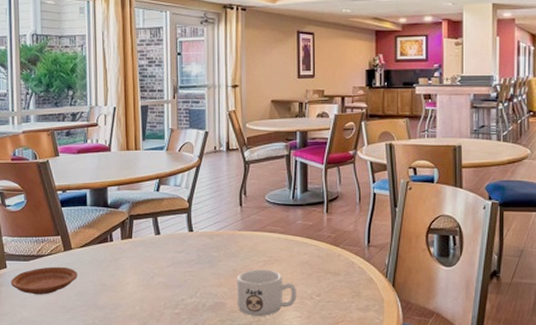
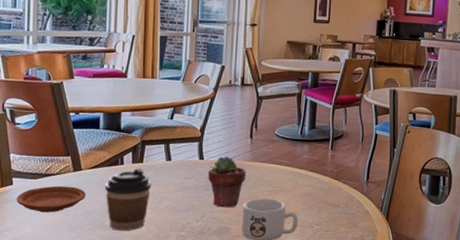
coffee cup: none [96,244,143,311] -> present [105,168,152,231]
potted succulent: none [198,227,239,282] -> present [207,156,247,208]

